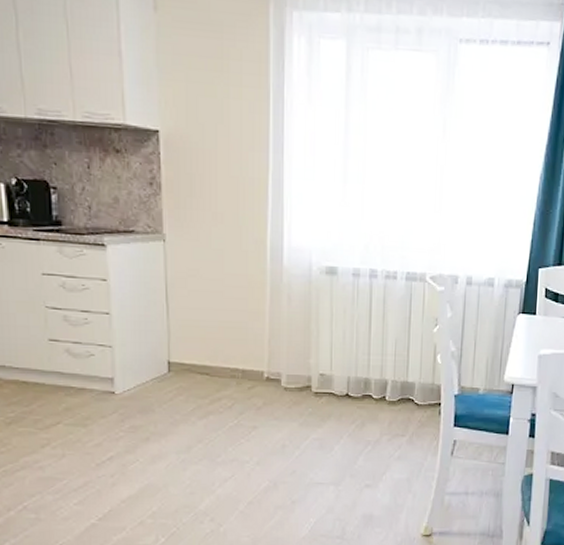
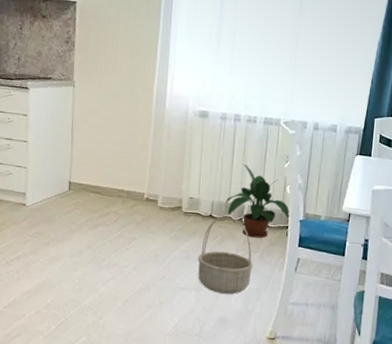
basket: none [335,393,402,487] -> present [198,215,254,294]
potted plant: none [364,331,442,419] -> present [226,164,289,238]

